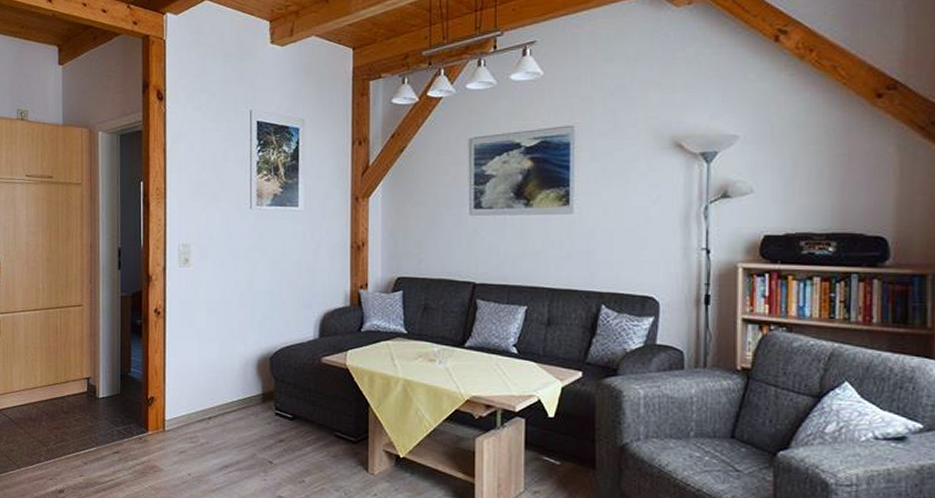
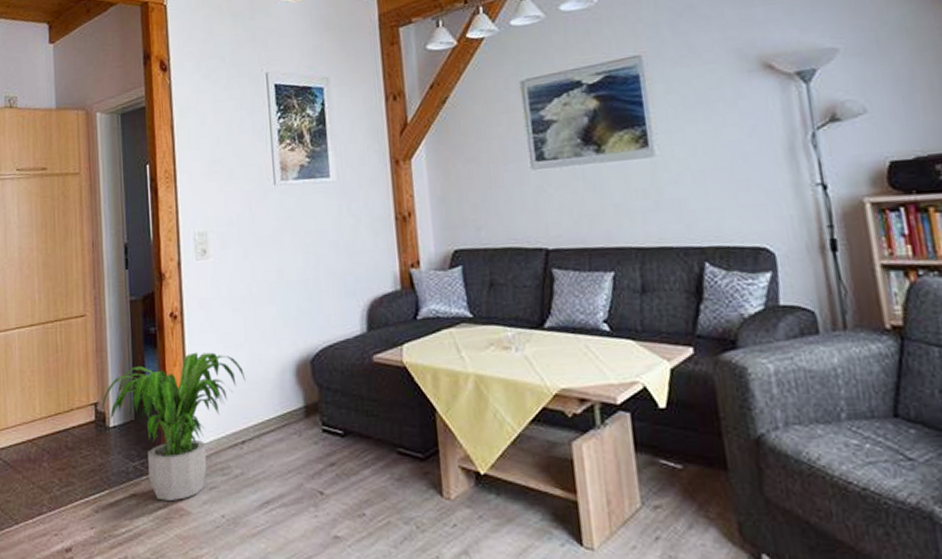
potted plant: none [94,343,215,460] -> present [102,352,246,501]

